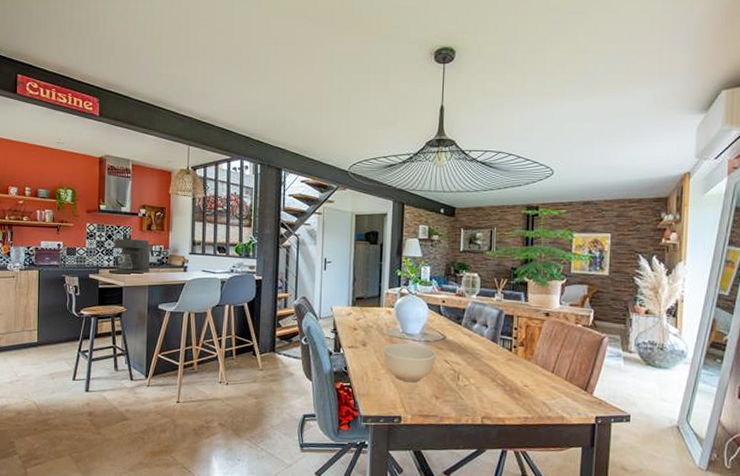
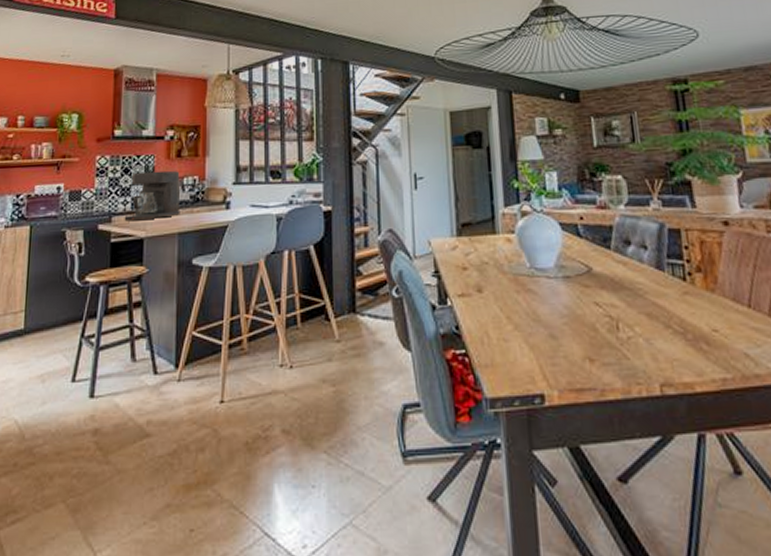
bowl: present [383,343,436,383] -> none [506,282,583,341]

